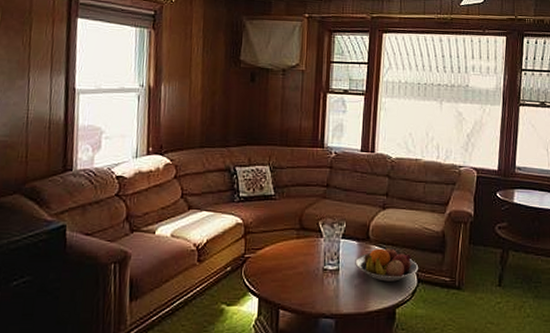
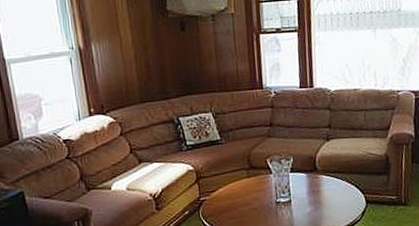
fruit bowl: present [355,247,418,281] -> none [305,174,365,207]

